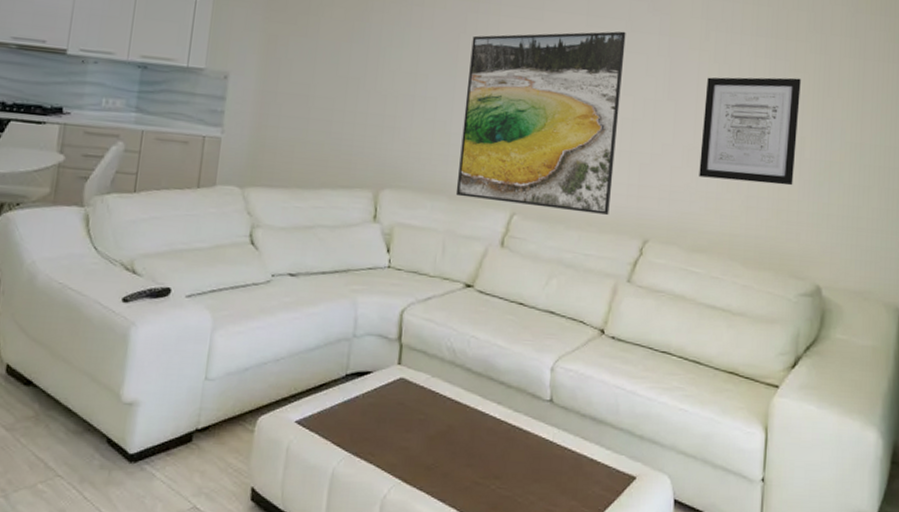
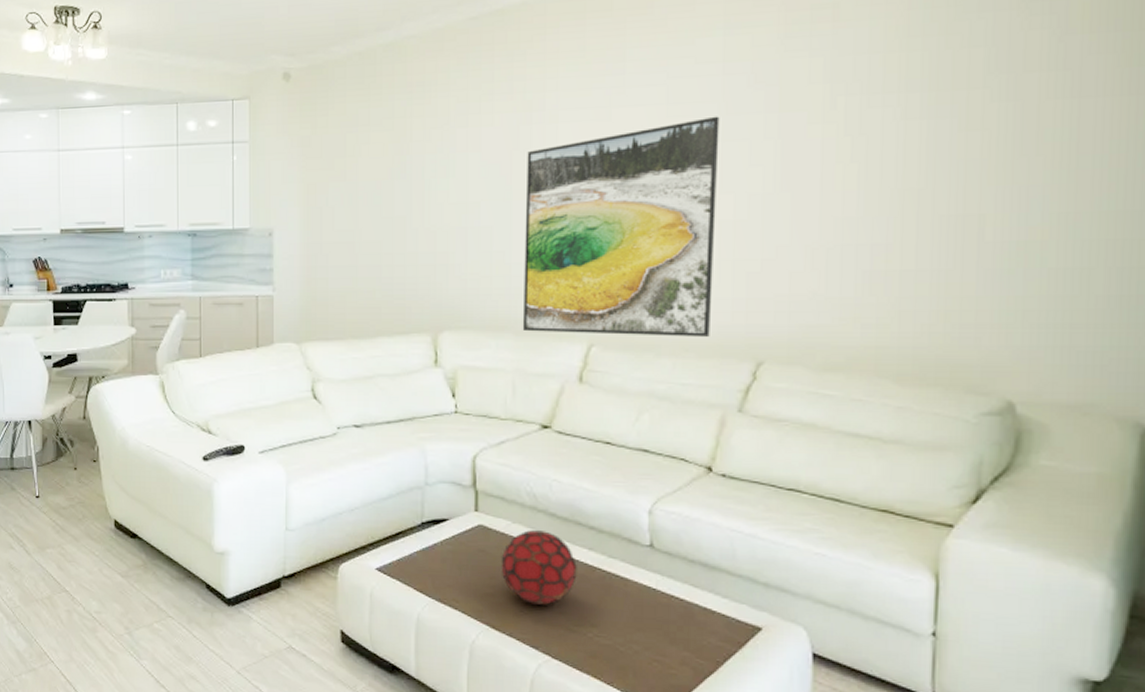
decorative orb: none [418,384,487,458] -> present [501,530,577,605]
wall art: present [699,77,801,186] -> none [829,138,977,280]

